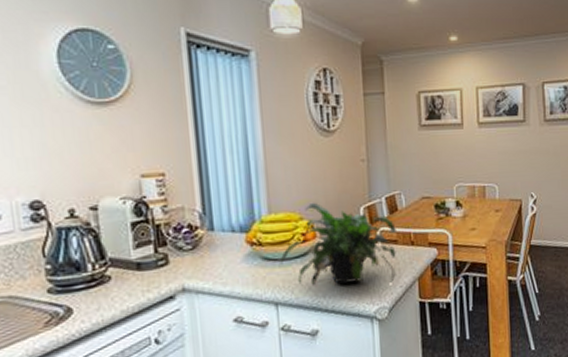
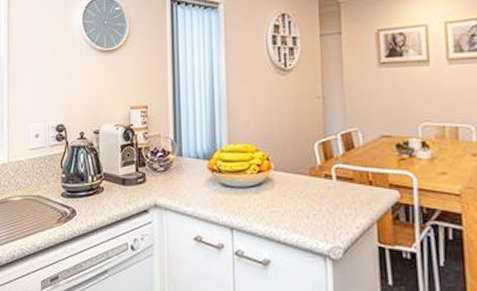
potted plant: present [280,202,396,286] -> none [236,135,353,222]

